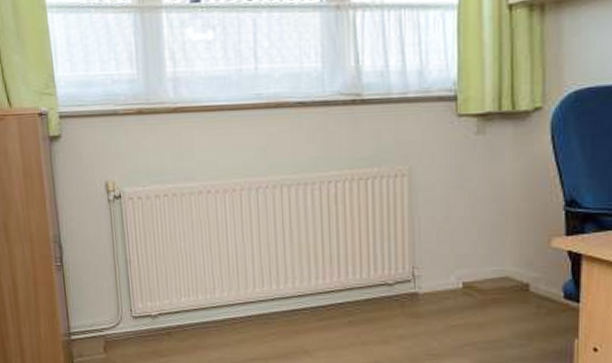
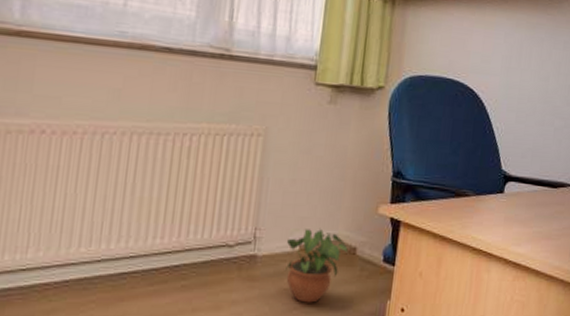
potted plant: none [449,265,519,340] -> present [286,228,348,303]

